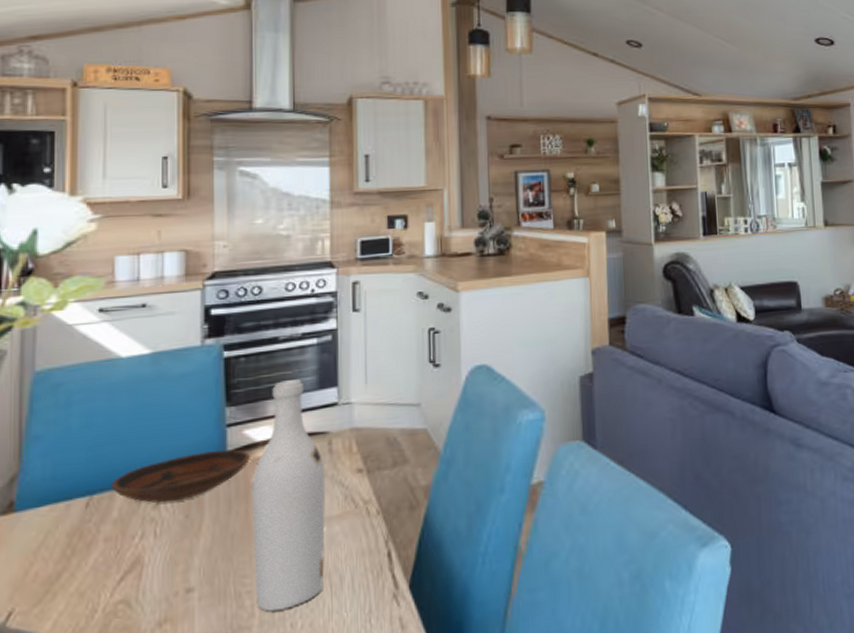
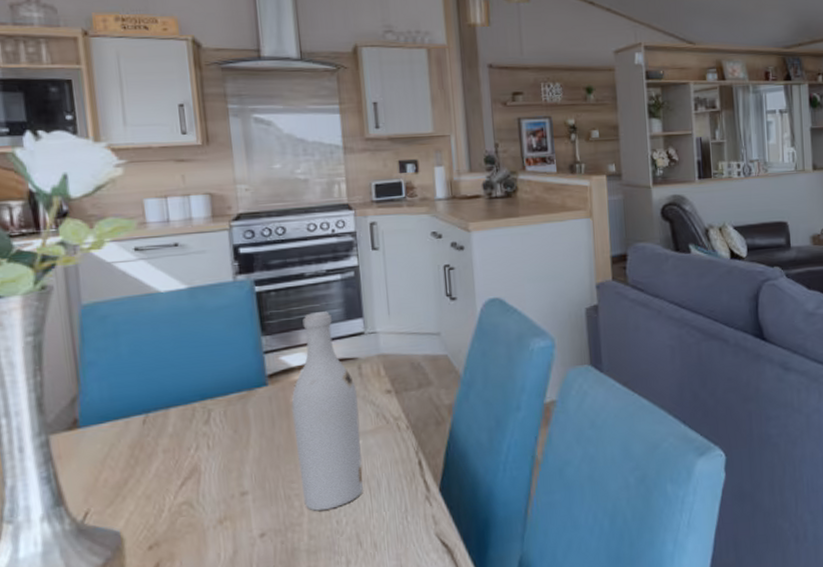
bowl: present [111,449,250,503] -> none [164,373,288,420]

